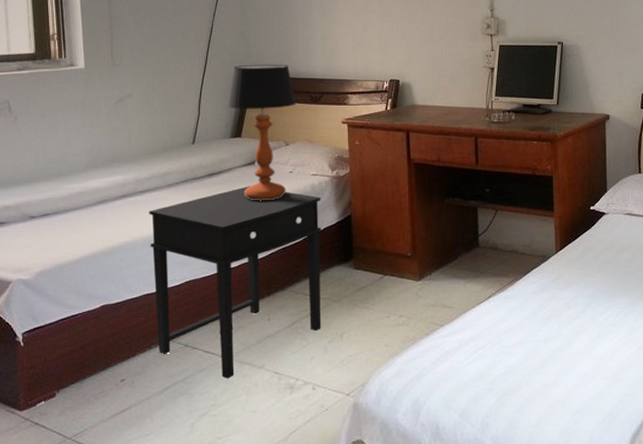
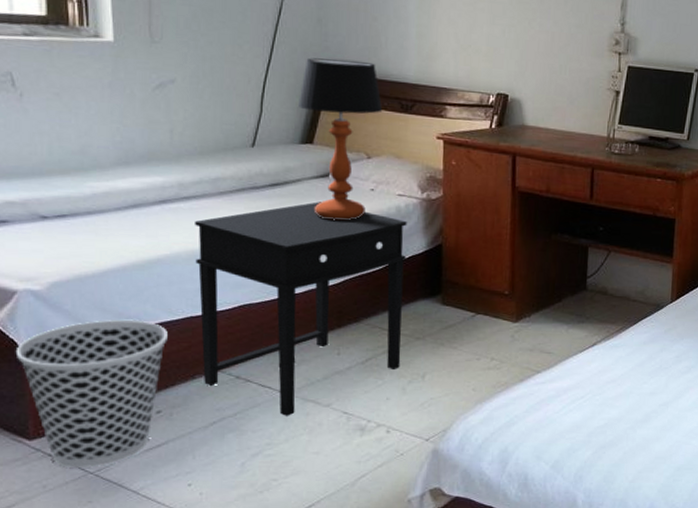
wastebasket: none [10,299,129,434] -> present [15,319,168,468]

